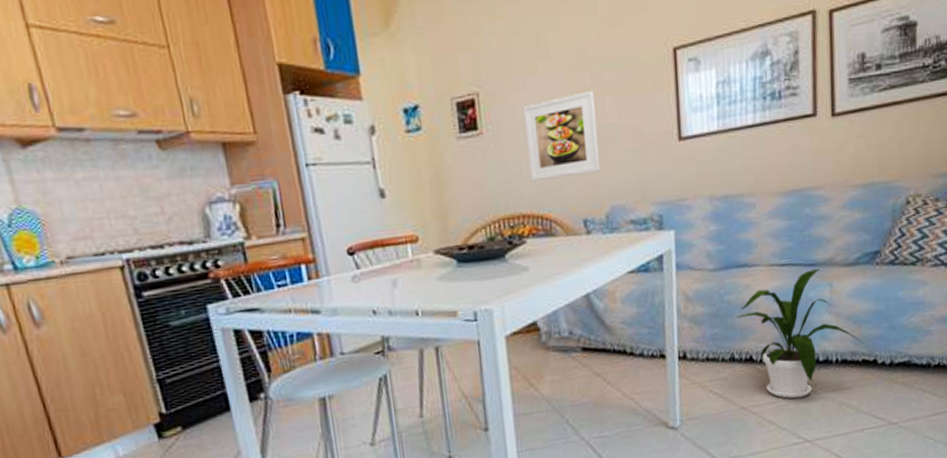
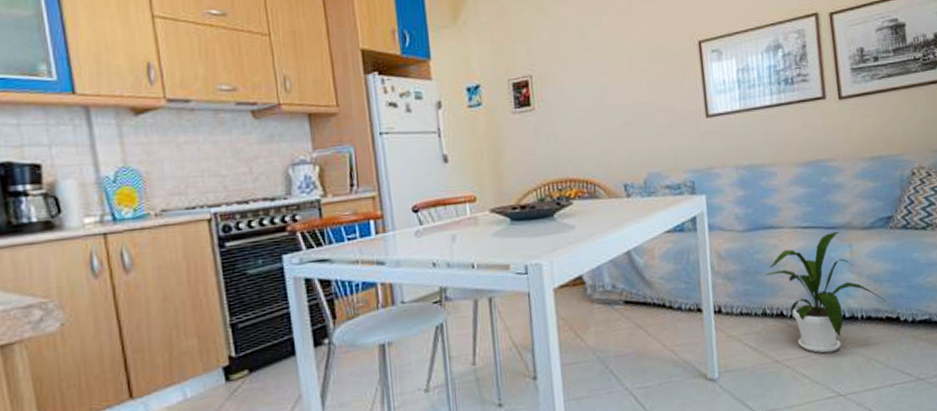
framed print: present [522,91,600,182] -> none [570,75,638,151]

